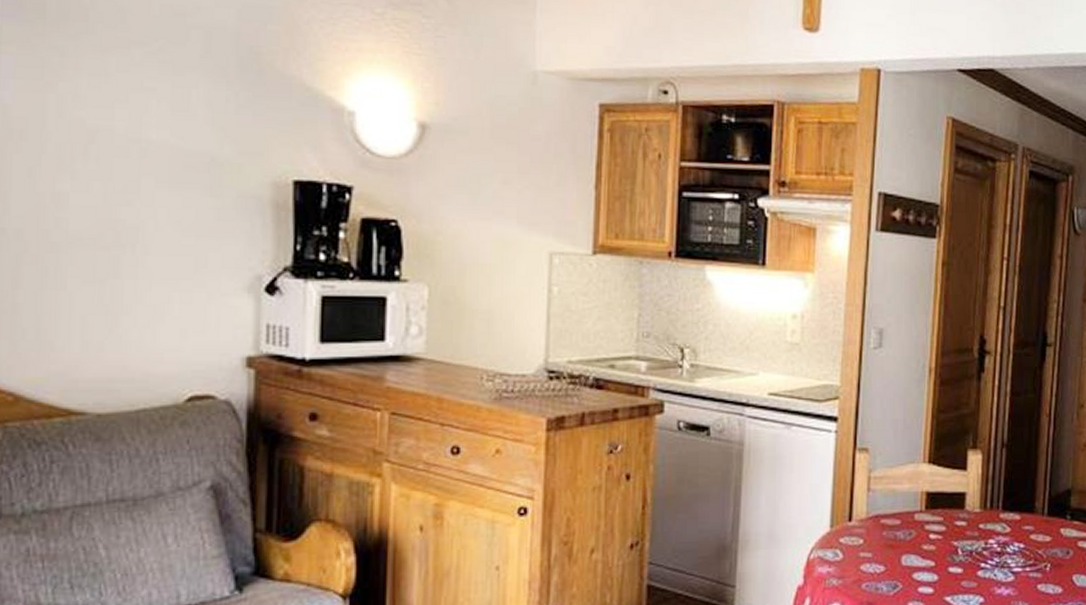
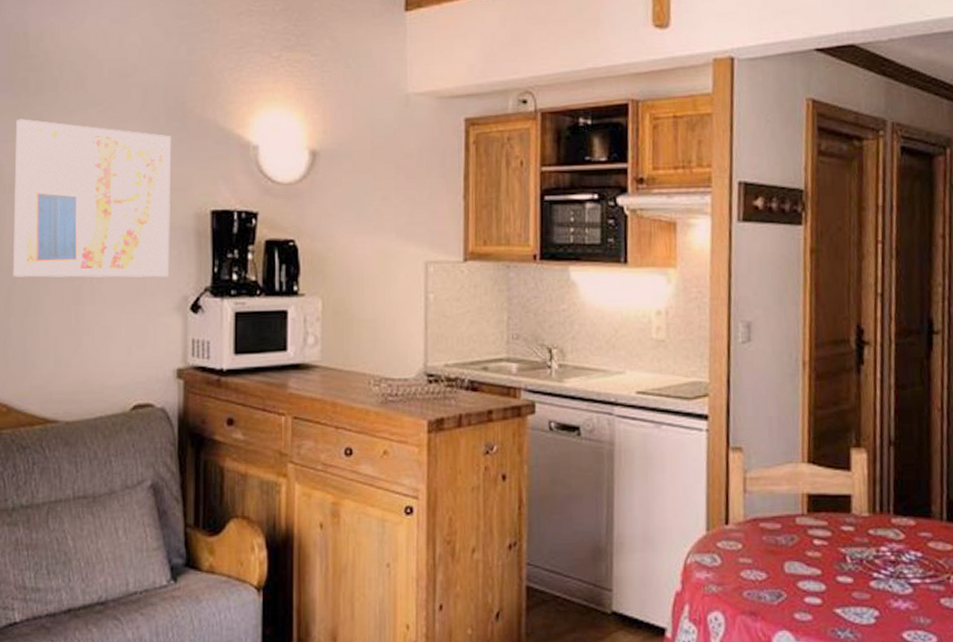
wall art: none [23,51,244,253] -> present [13,119,172,278]

